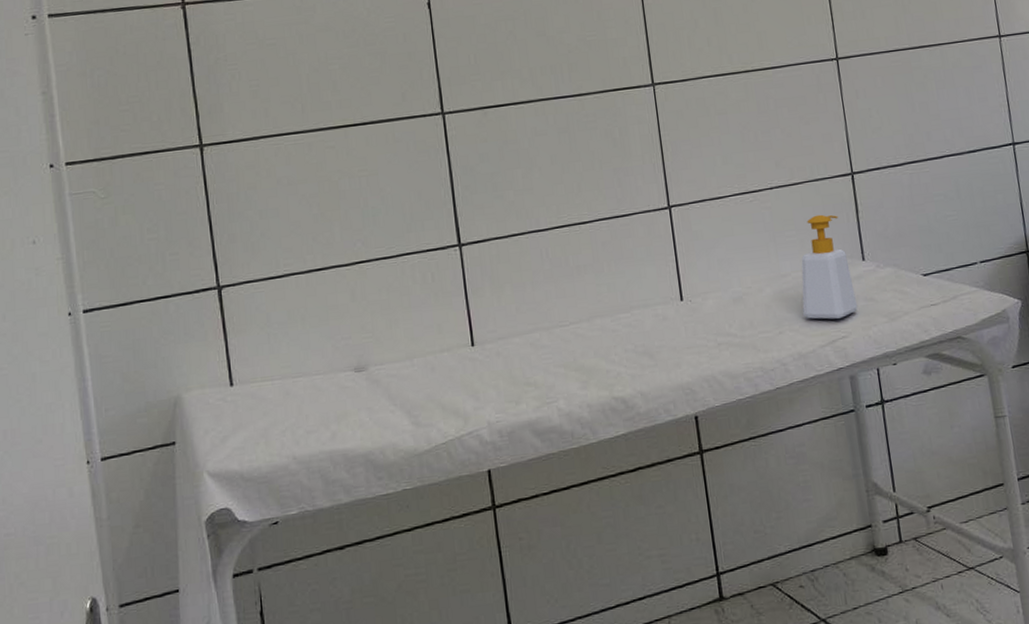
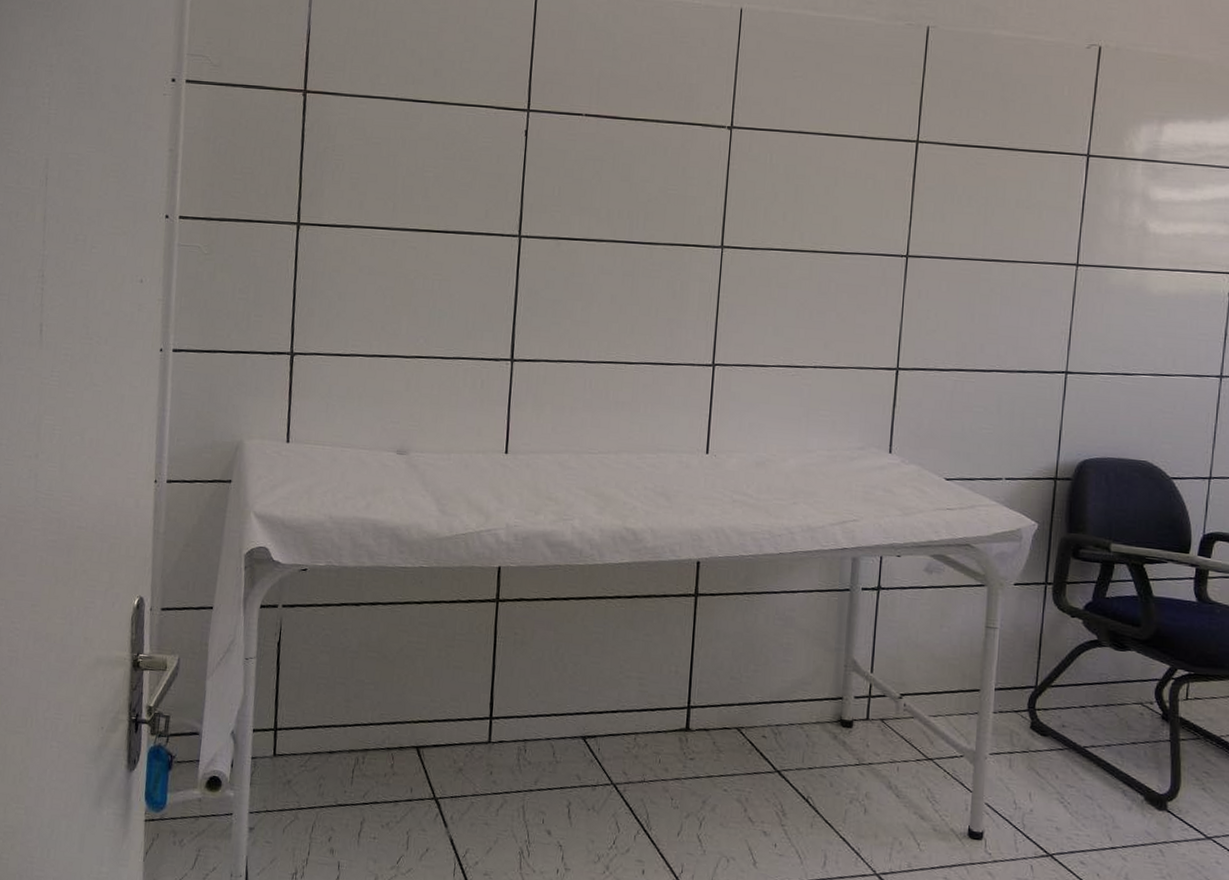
soap bottle: present [801,214,858,320] -> none [820,401,875,503]

